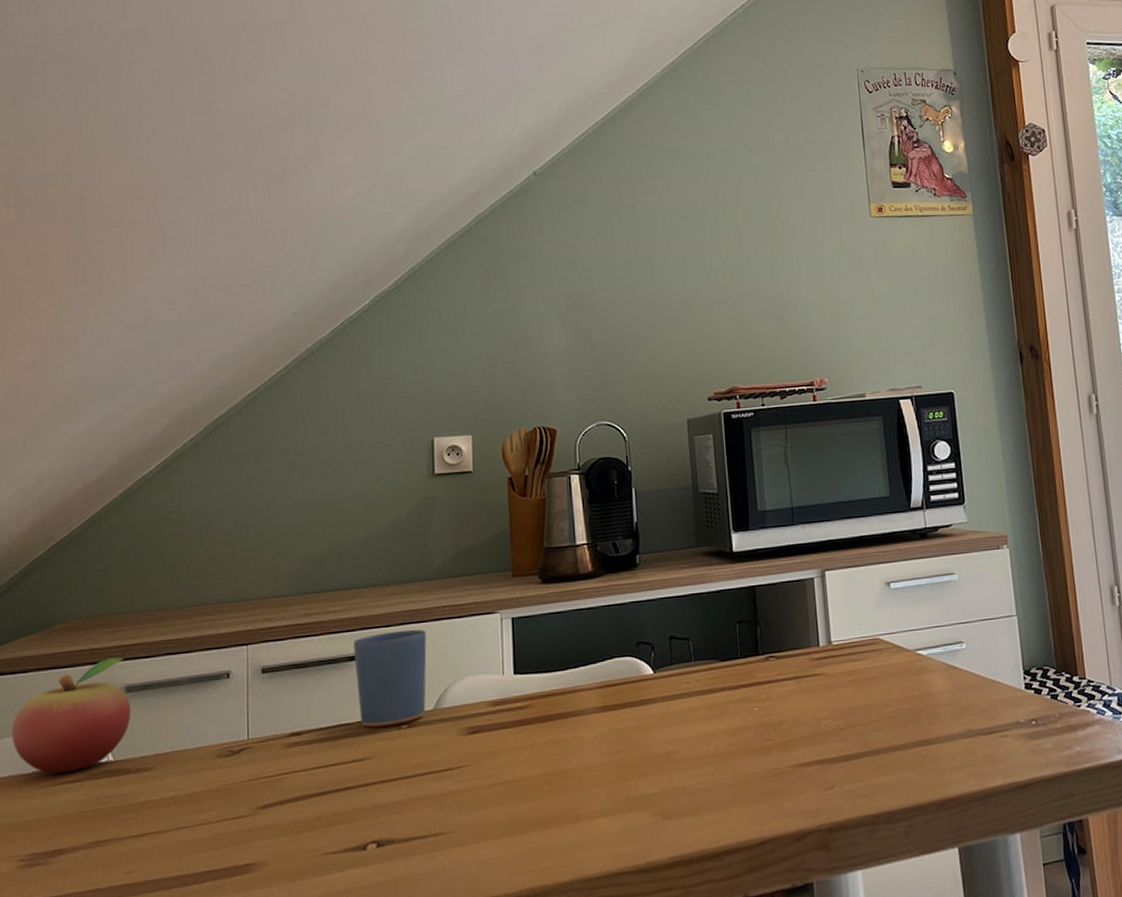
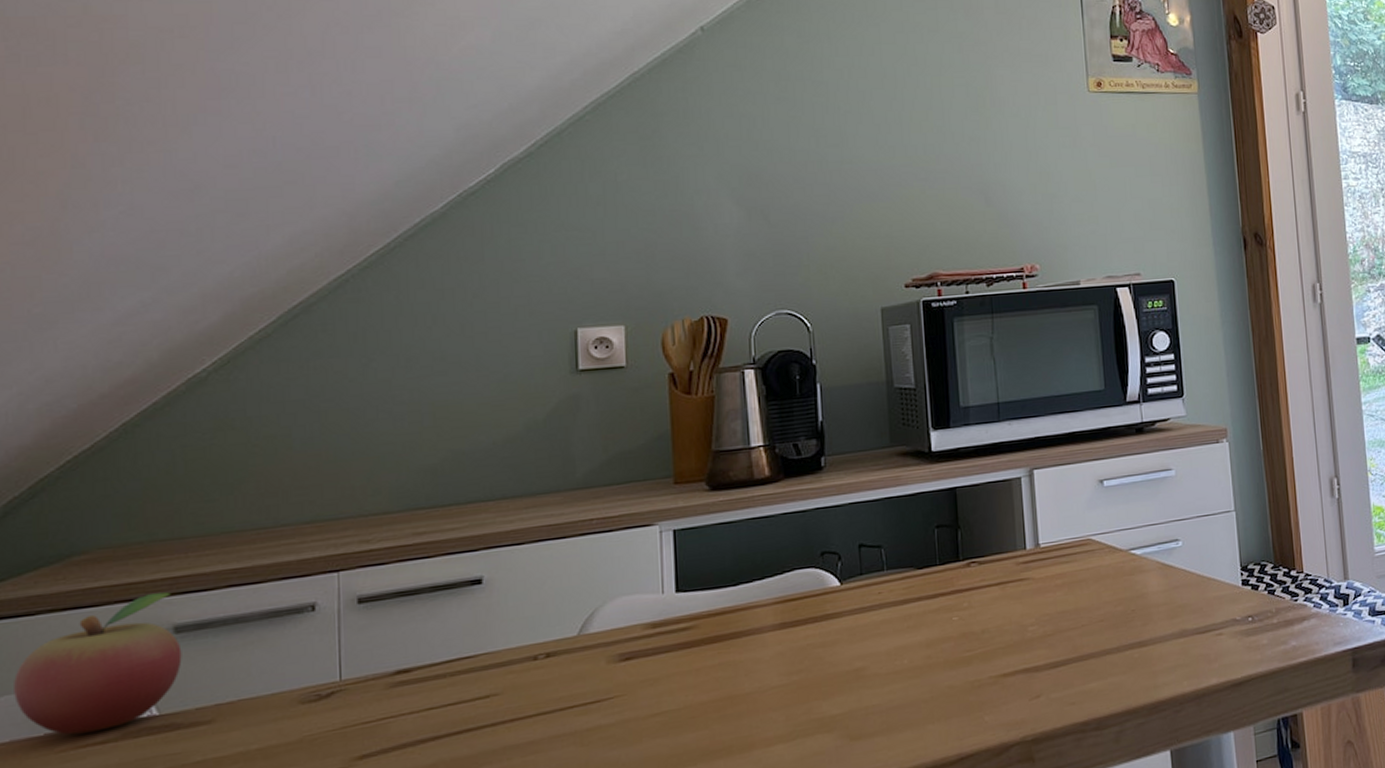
mug: present [354,629,427,727] -> none [477,546,569,660]

